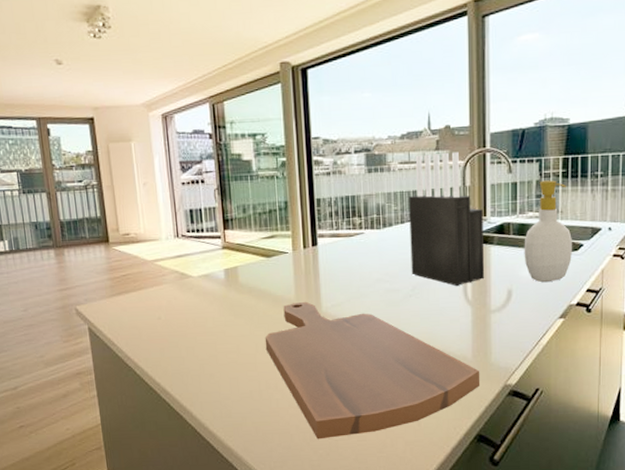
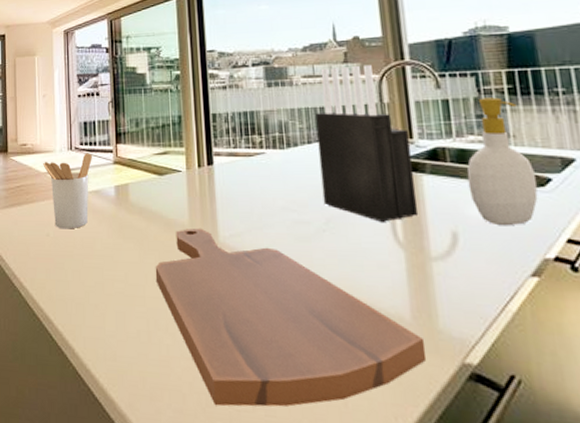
utensil holder: none [149,239,200,312] -> present [43,153,92,229]

